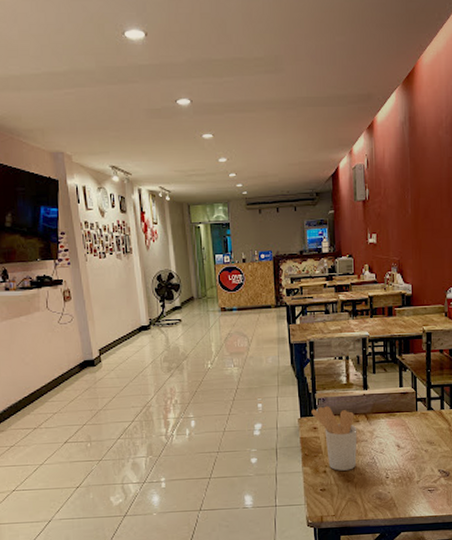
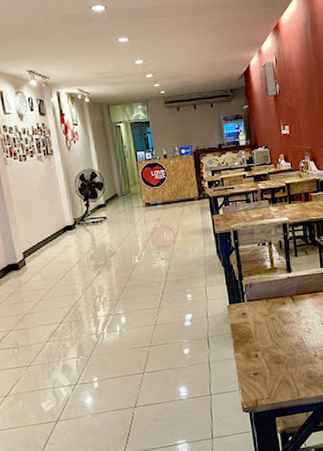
utensil holder: present [311,406,357,471] -> none [239,291,286,354]

